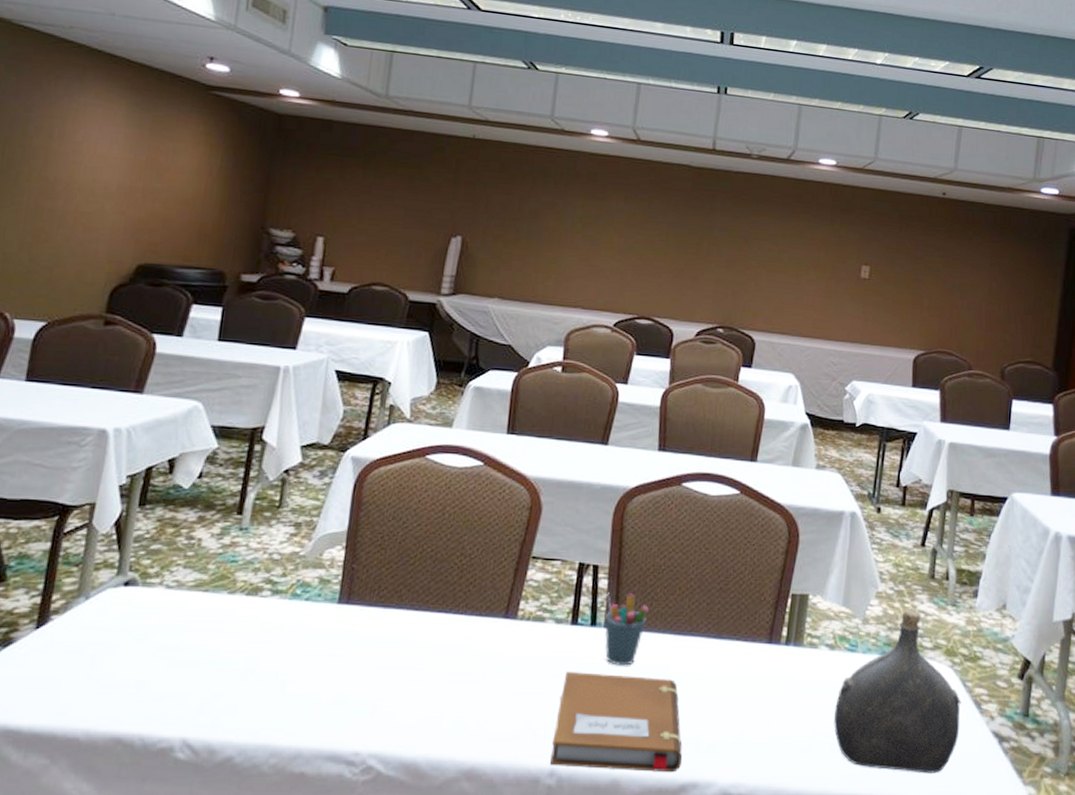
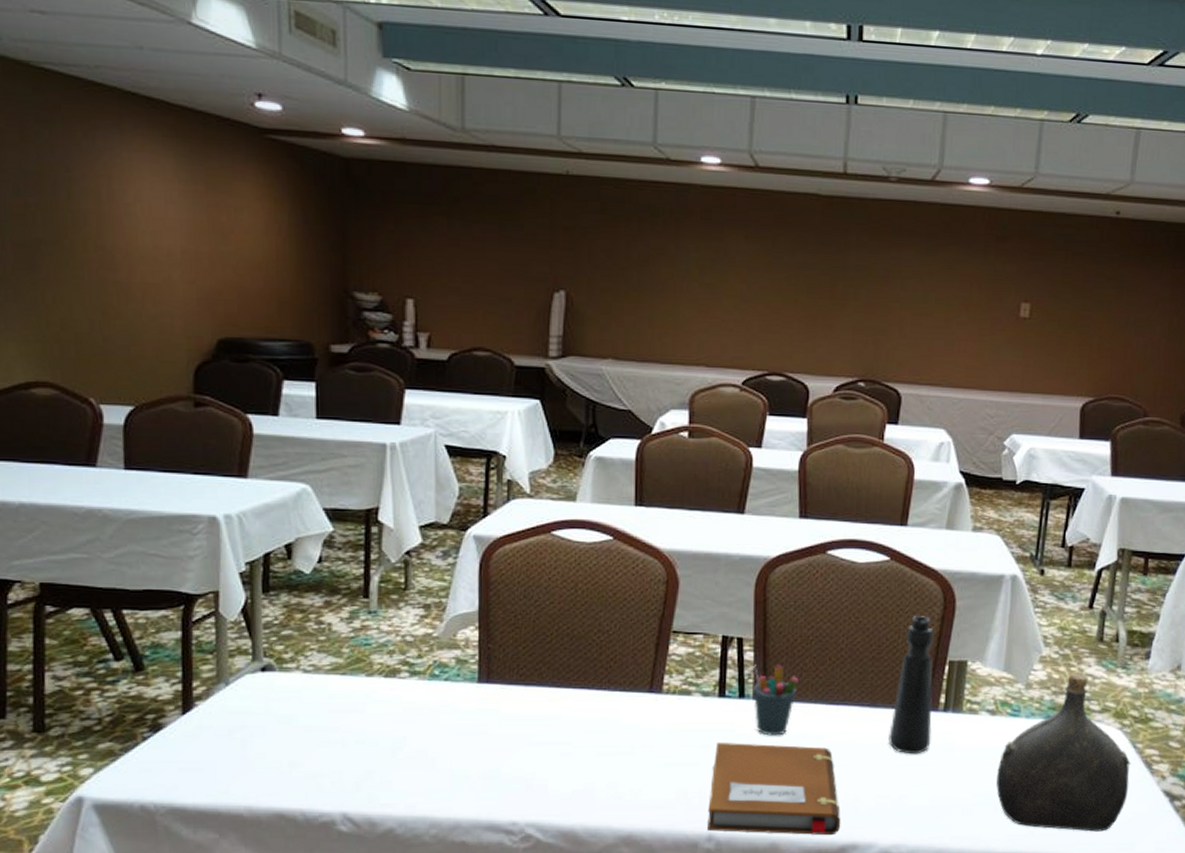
water bottle: none [732,547,779,689] -> present [889,615,934,755]

